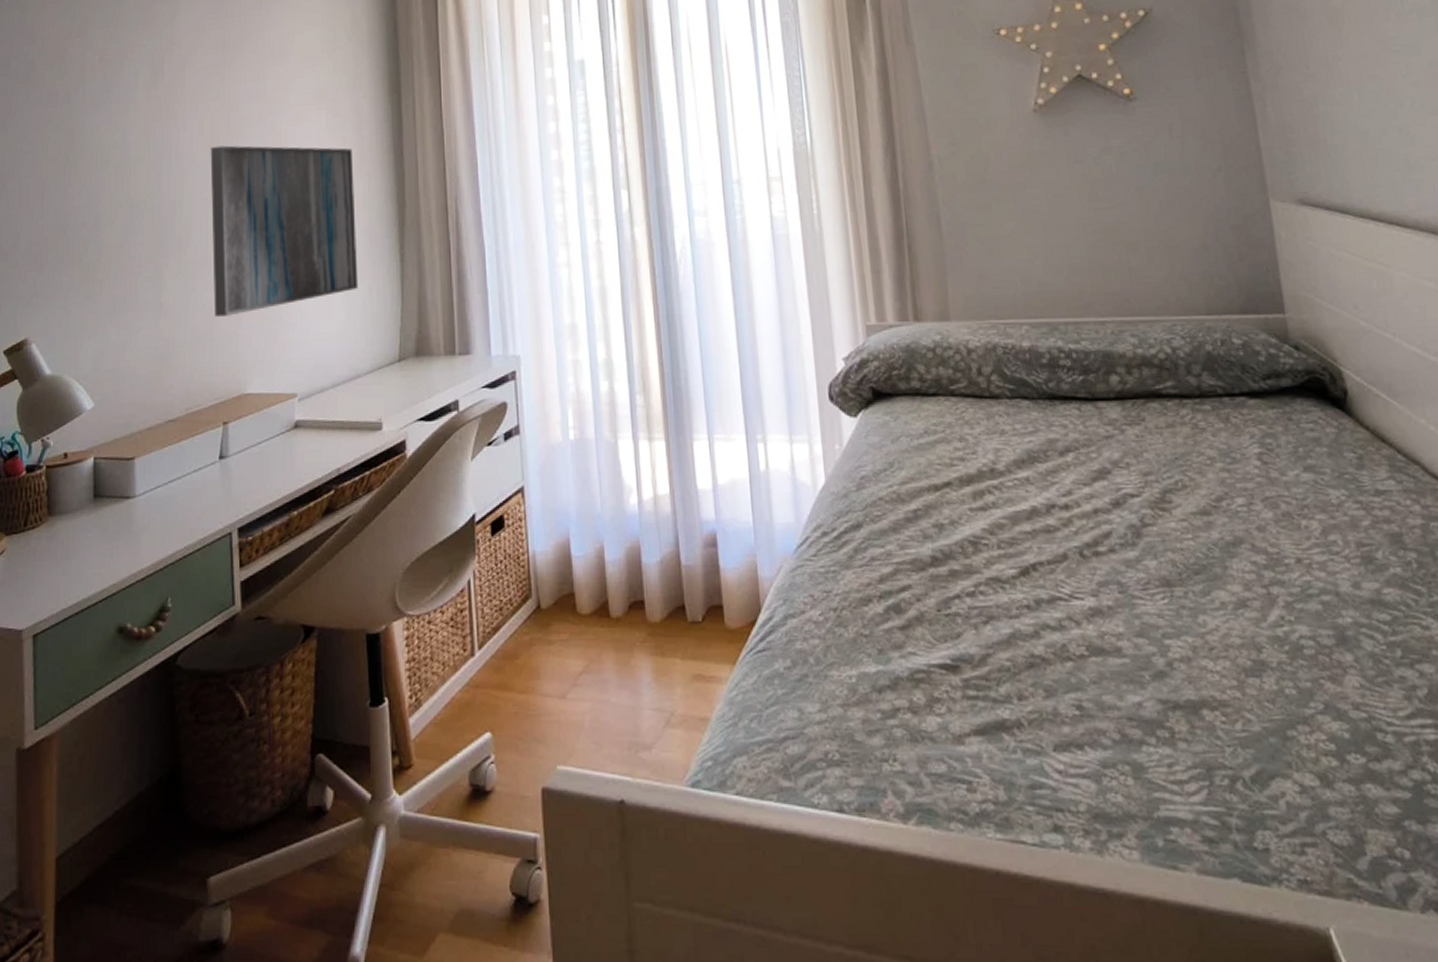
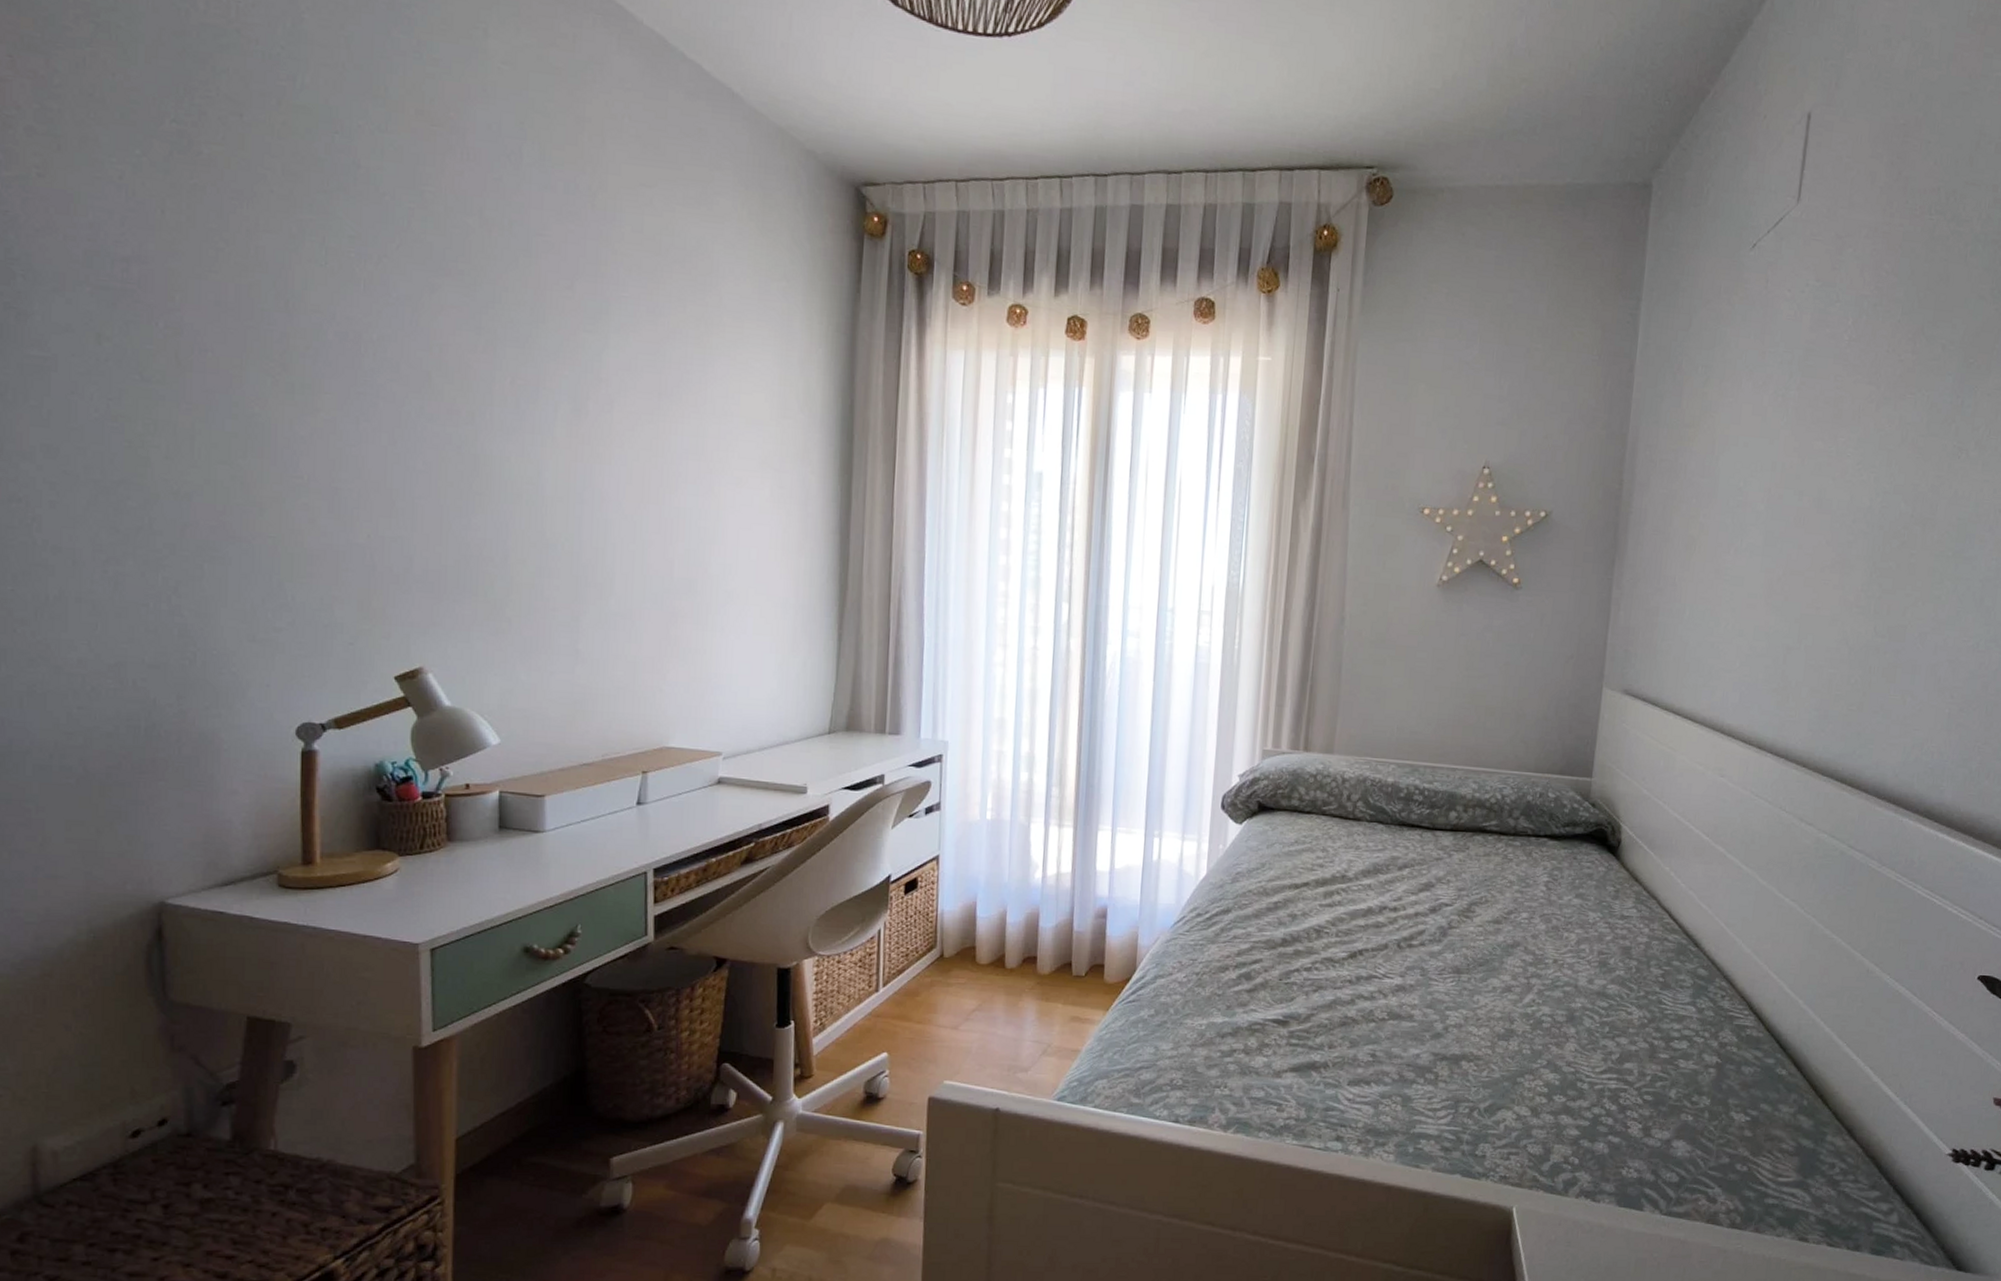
wall art: present [210,145,359,317] -> none [636,498,796,671]

